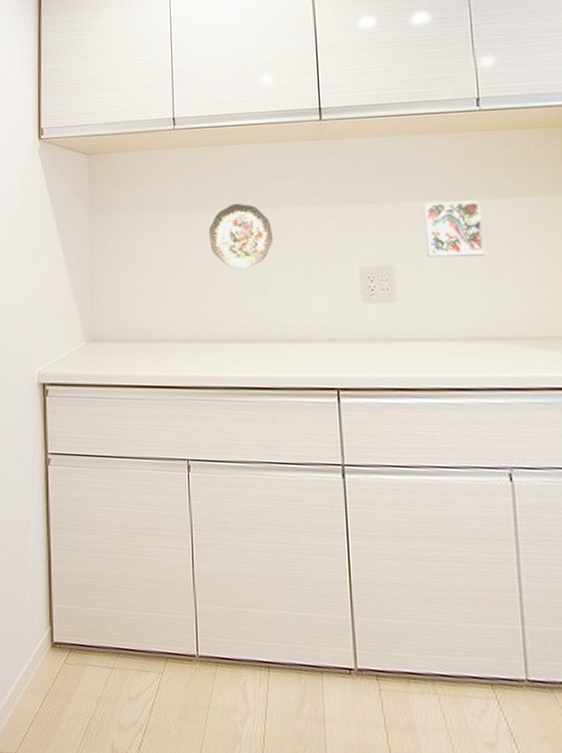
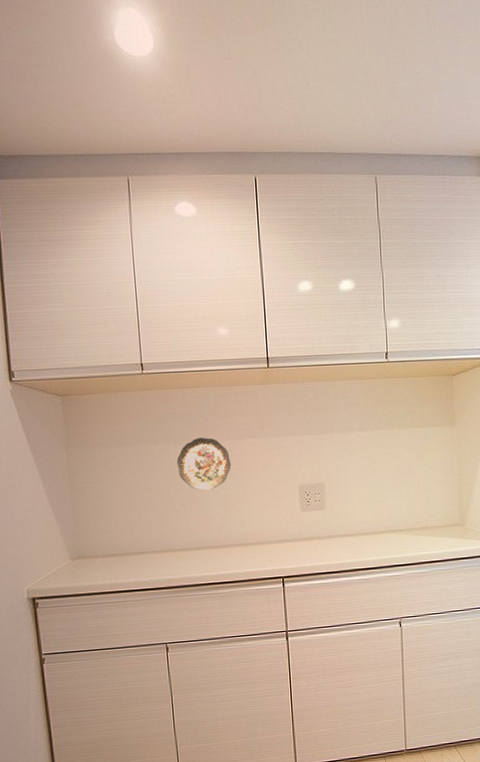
decorative tile: present [423,201,486,257] -> none [346,431,389,475]

